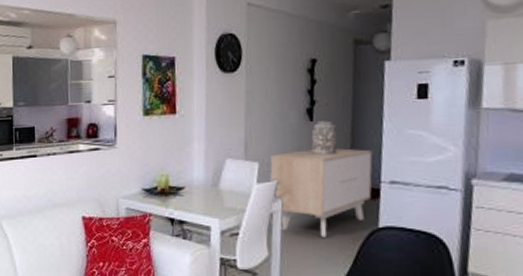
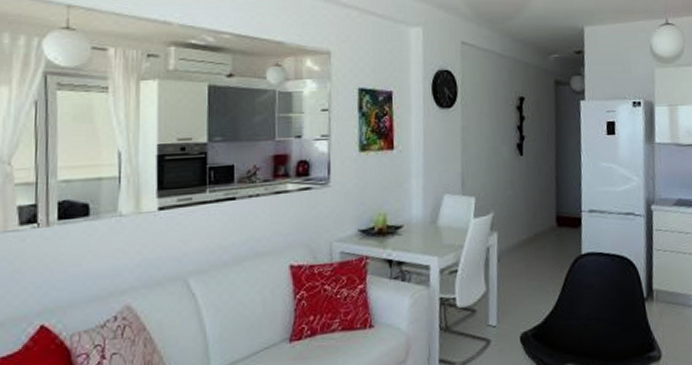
sideboard: present [270,148,373,238] -> none [485,181,575,268]
decorative urn: present [311,121,339,155] -> none [521,155,545,188]

